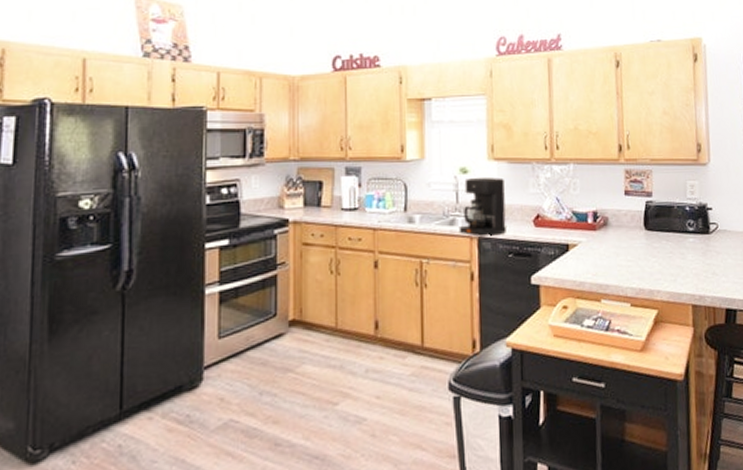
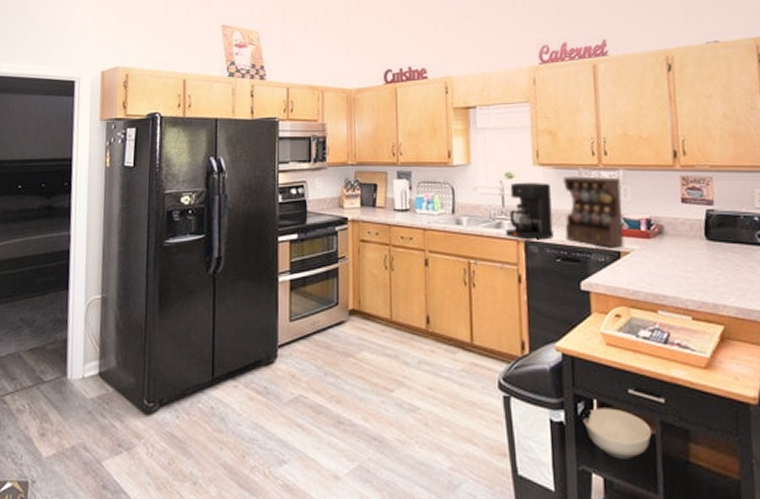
spice rack: none [517,170,572,242] -> present [563,176,624,248]
bowl: none [530,397,593,446] -> present [583,408,652,459]

